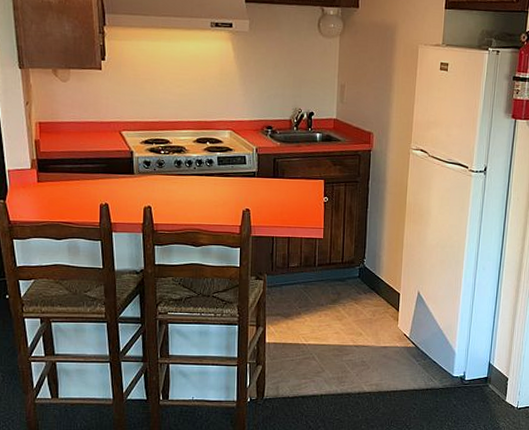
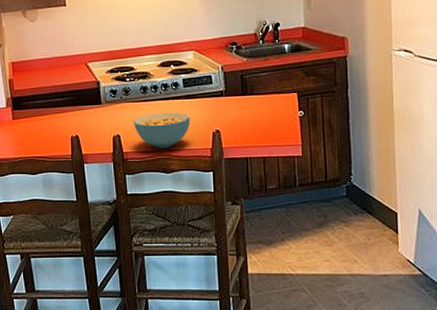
cereal bowl: none [165,187,222,223] -> present [133,112,190,148]

